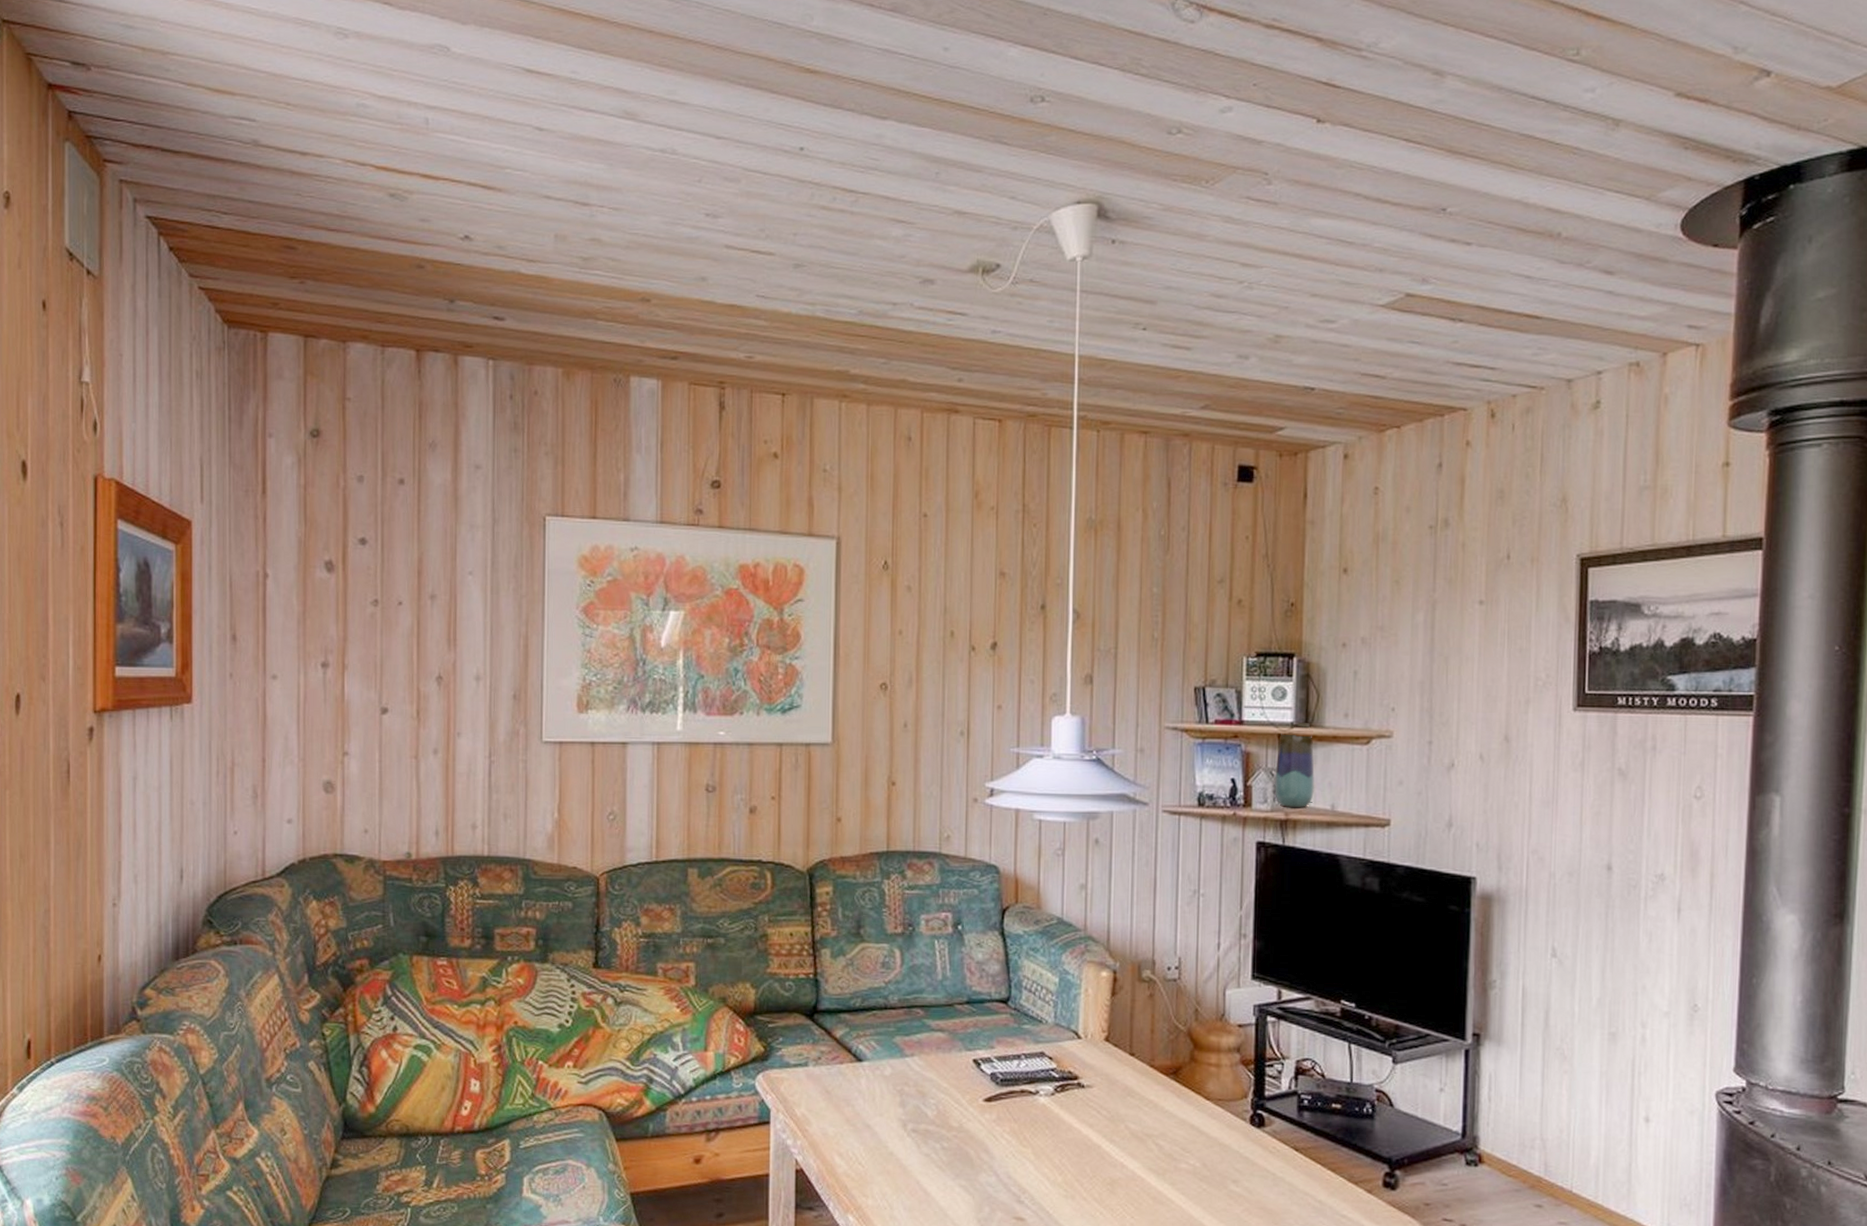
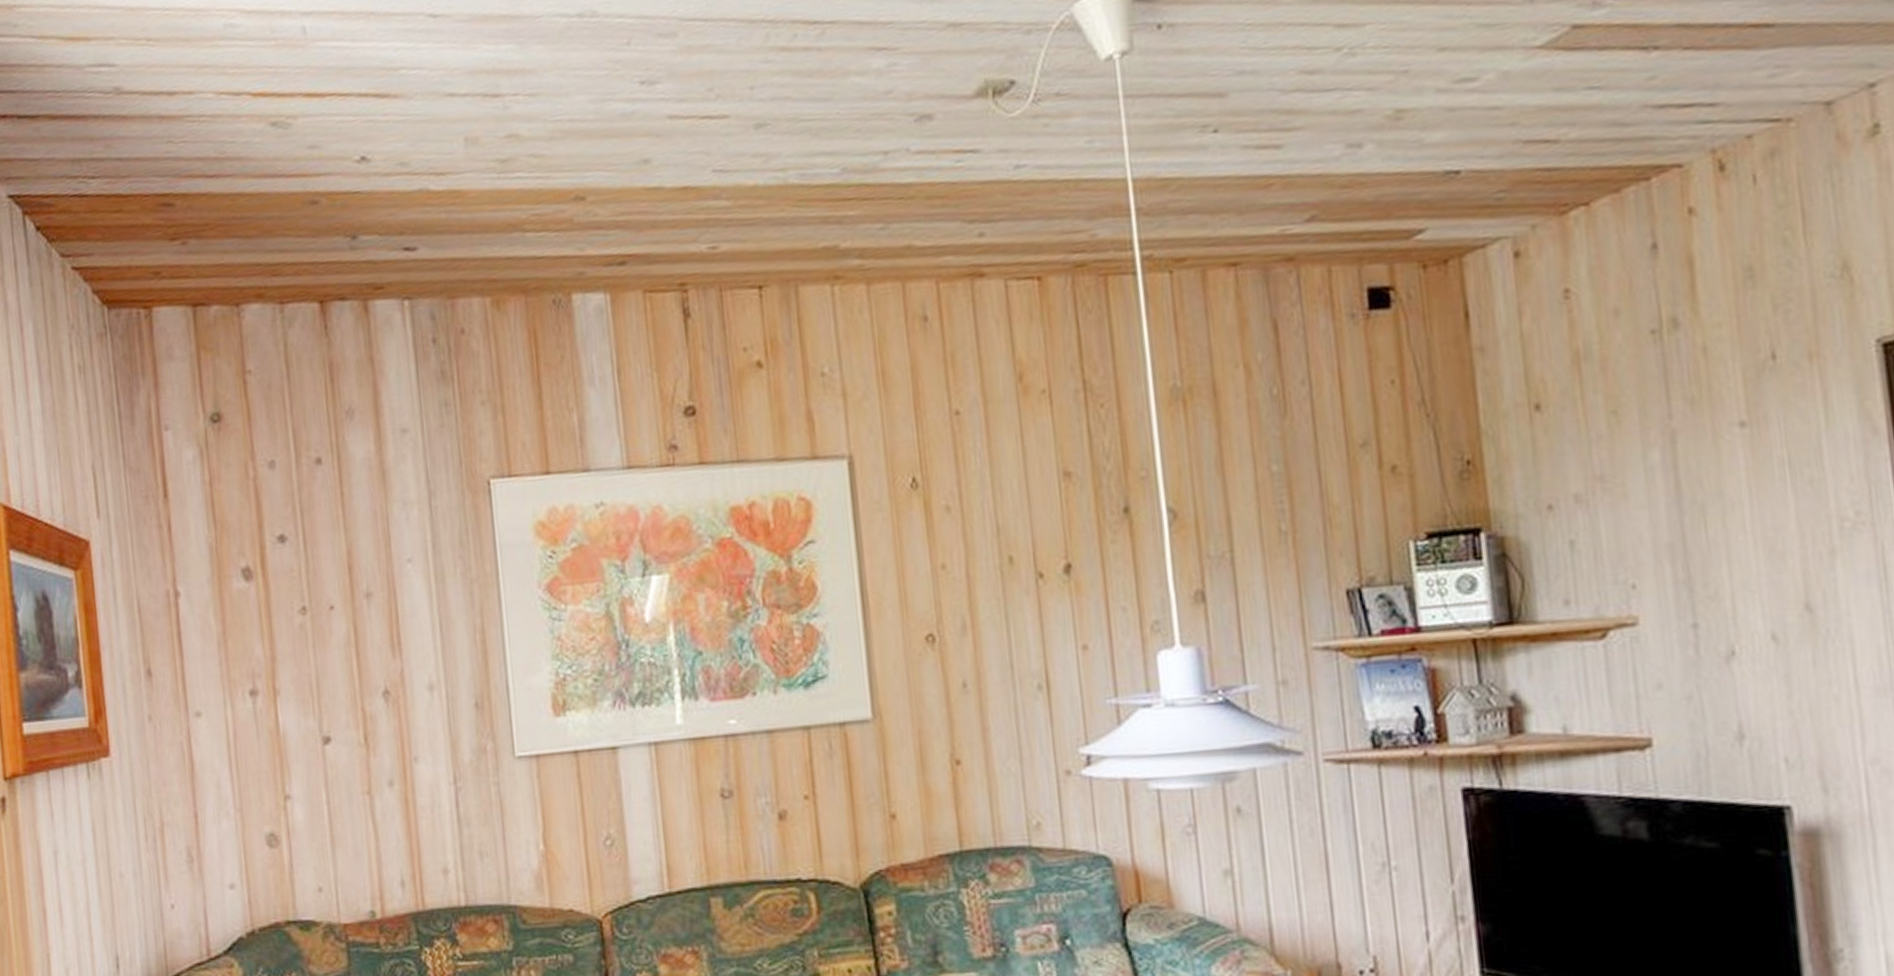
vase: present [1275,721,1315,807] -> none [1474,619,1535,737]

